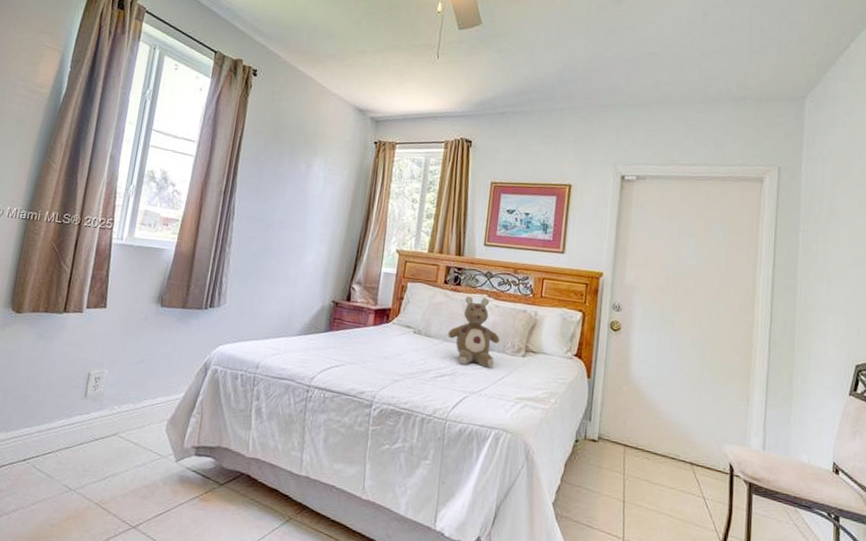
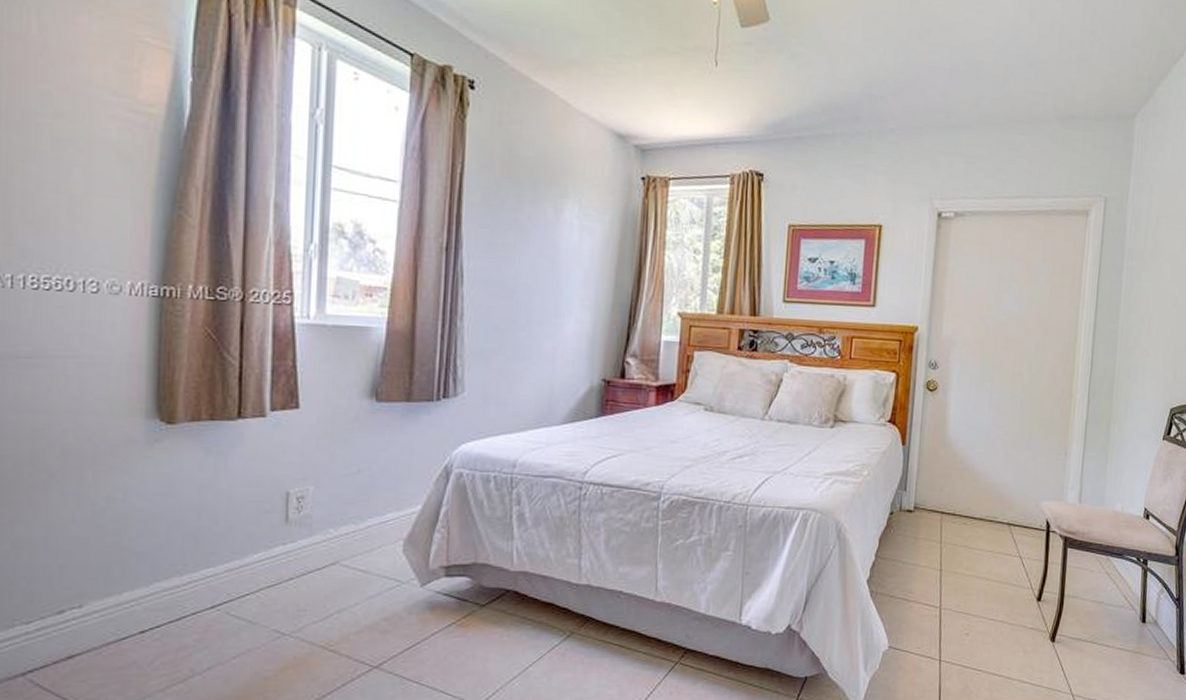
stuffed bear: present [447,296,500,368] -> none [744,363,805,443]

